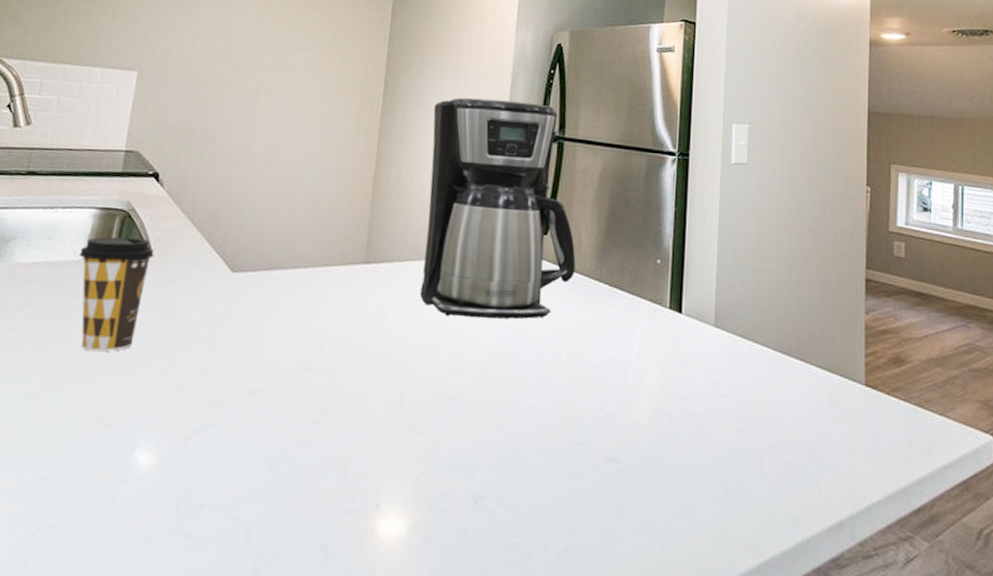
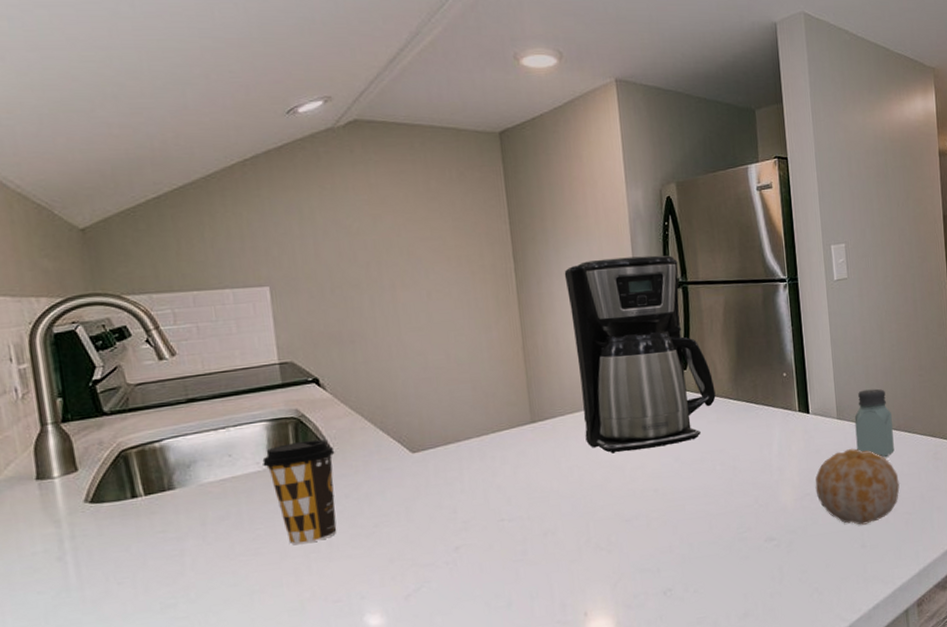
fruit: none [676,366,782,467] -> present [815,448,900,525]
saltshaker: none [734,297,782,385] -> present [854,388,894,457]

